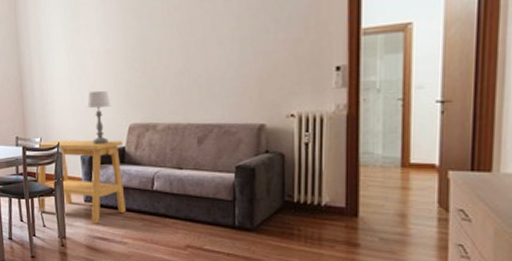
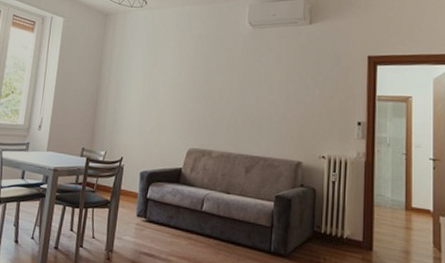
side table: present [37,140,126,224] -> none [89,155,181,239]
table lamp: present [85,90,111,144] -> none [151,115,175,164]

